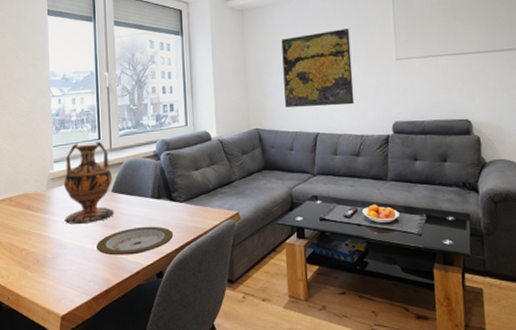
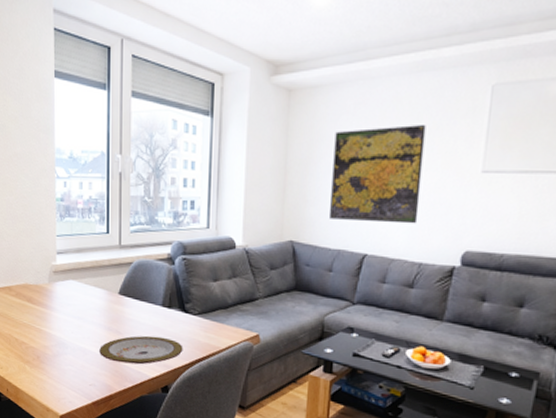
vase: present [64,141,115,225] -> none [66,235,120,325]

